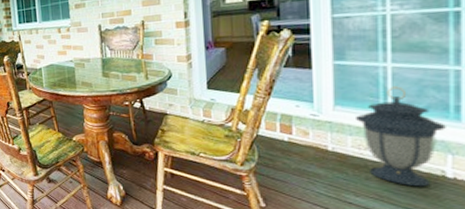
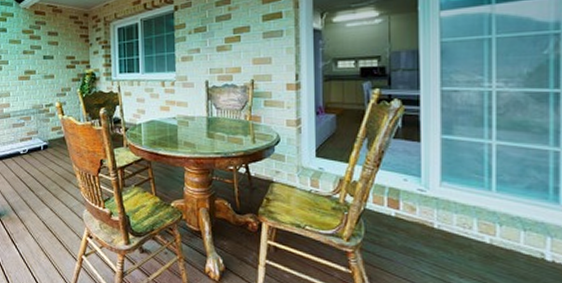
lantern: present [354,86,446,187] -> none [460,164,546,270]

